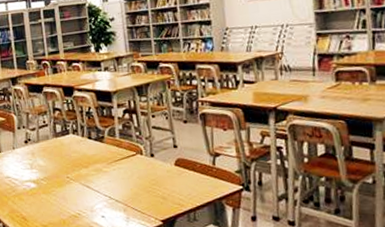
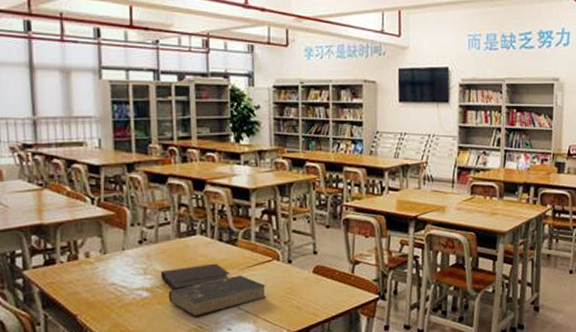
notebook: none [43,158,100,182] -> present [160,263,230,290]
book: none [50,168,134,204] -> present [168,275,267,316]

